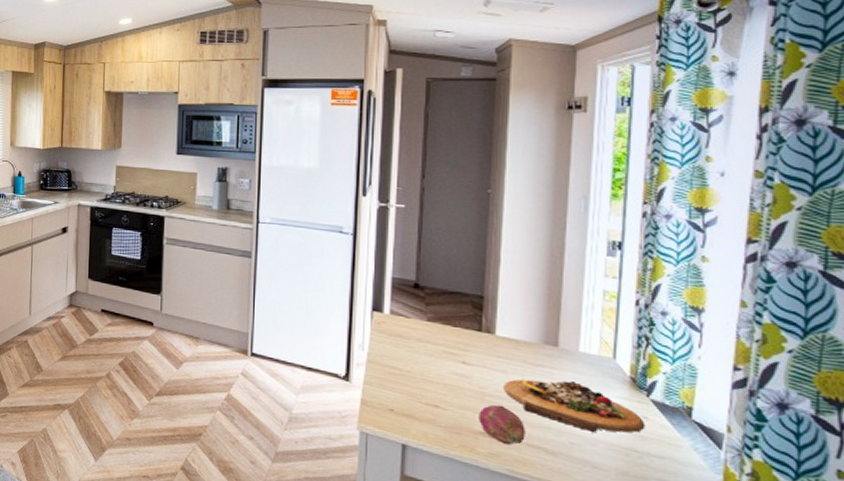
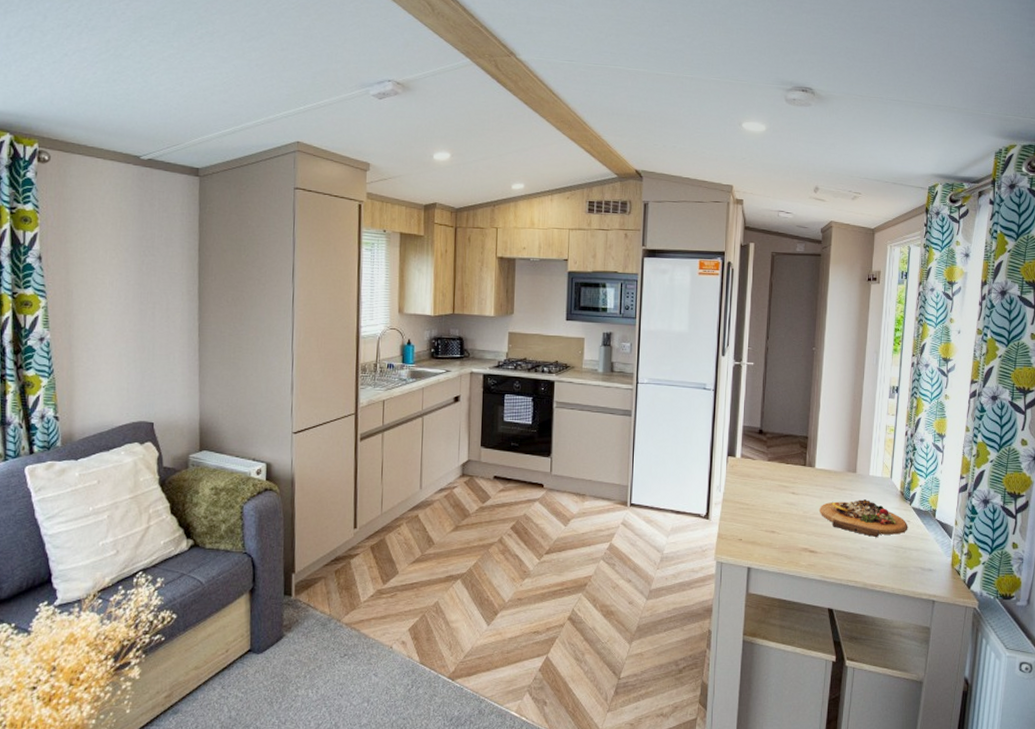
fruit: present [479,404,525,445] -> none [802,524,833,556]

